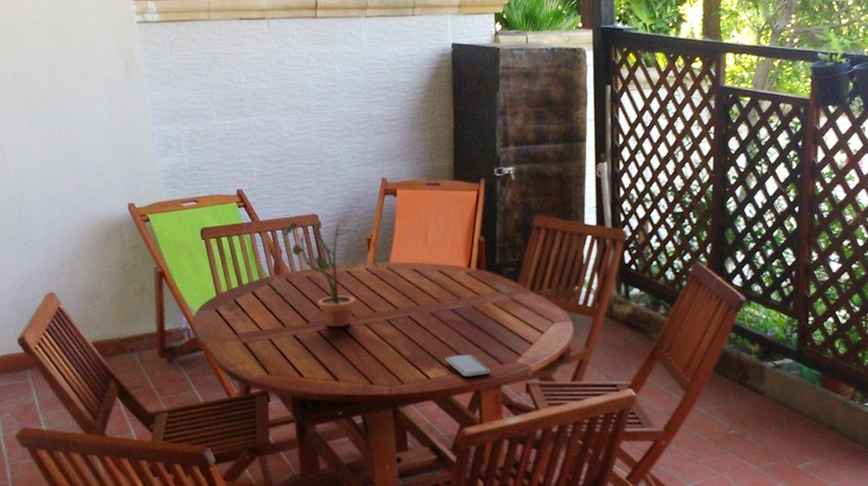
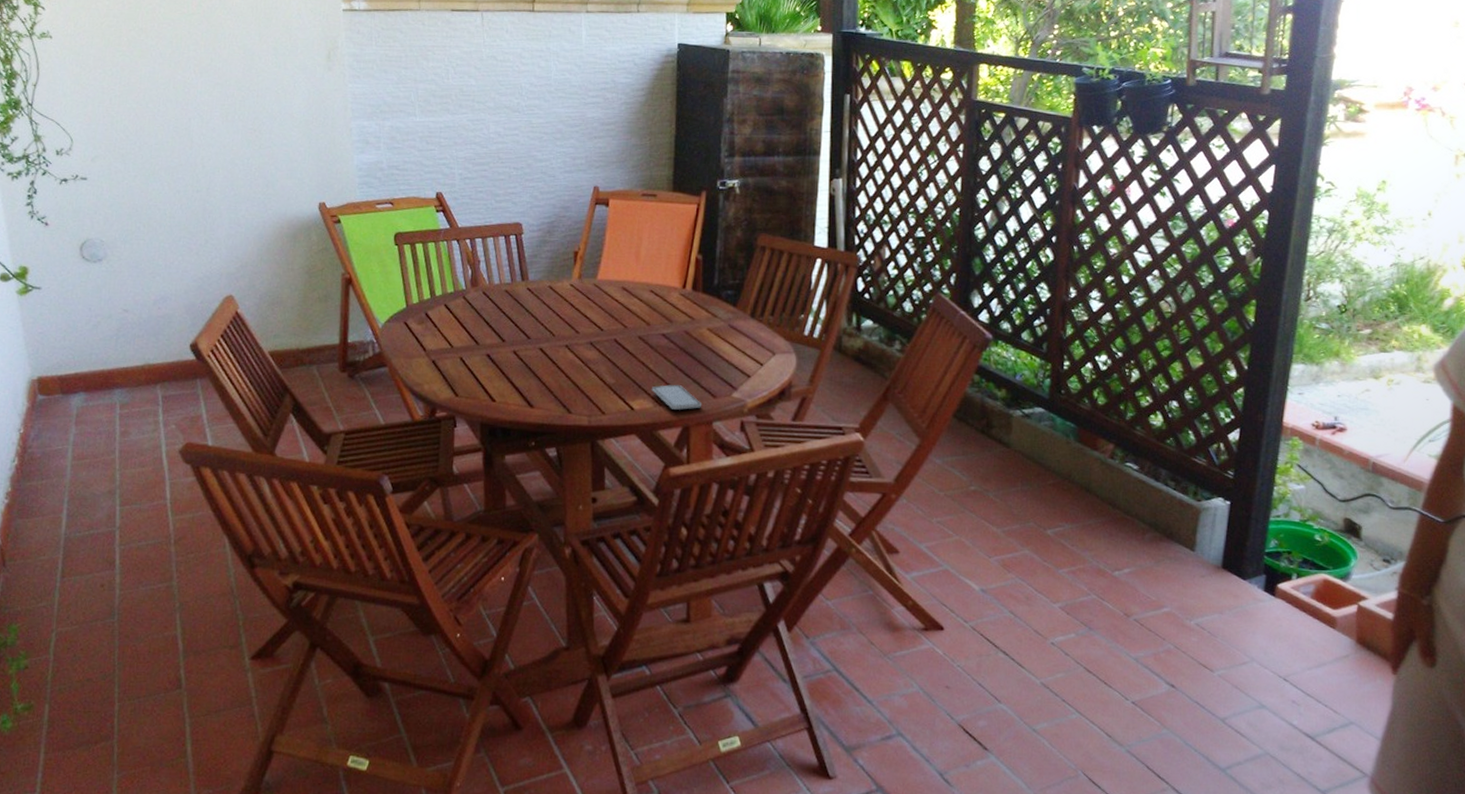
potted plant: present [282,216,362,327] -> none [482,226,568,348]

